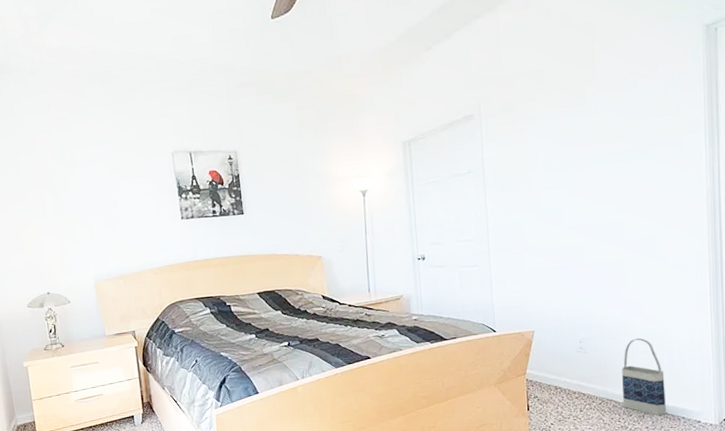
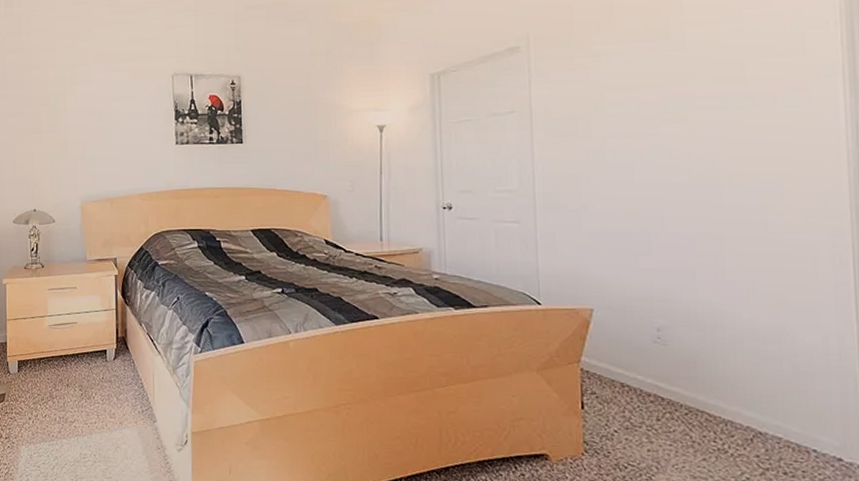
bag: present [622,338,666,416] -> none [719,334,787,443]

